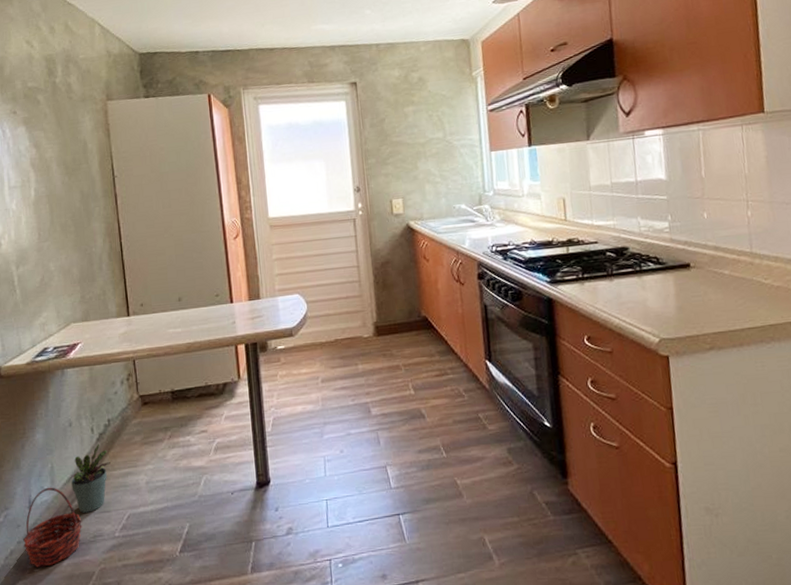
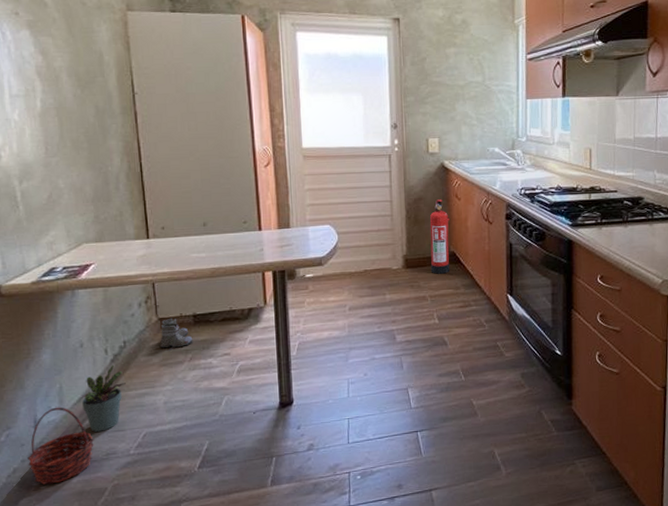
boots: none [141,394,172,428] -> present [160,317,193,351]
fire extinguisher: none [399,261,423,341] -> present [430,199,450,274]

